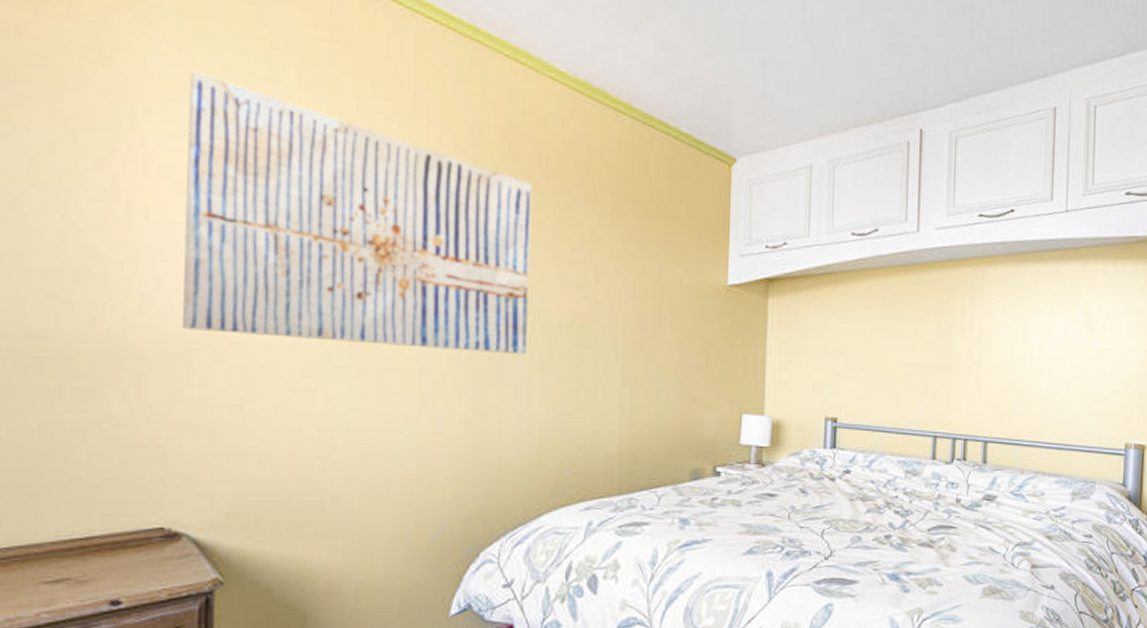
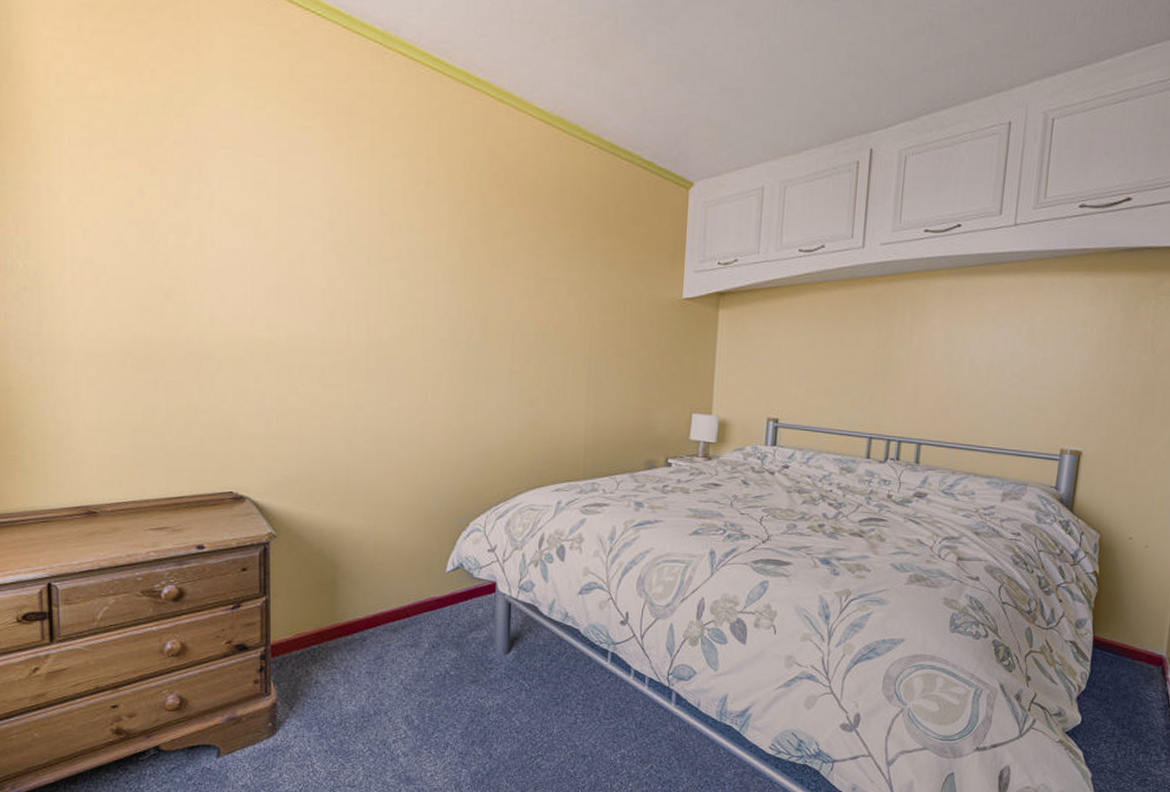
wall art: present [183,71,532,355] -> none [242,123,513,359]

